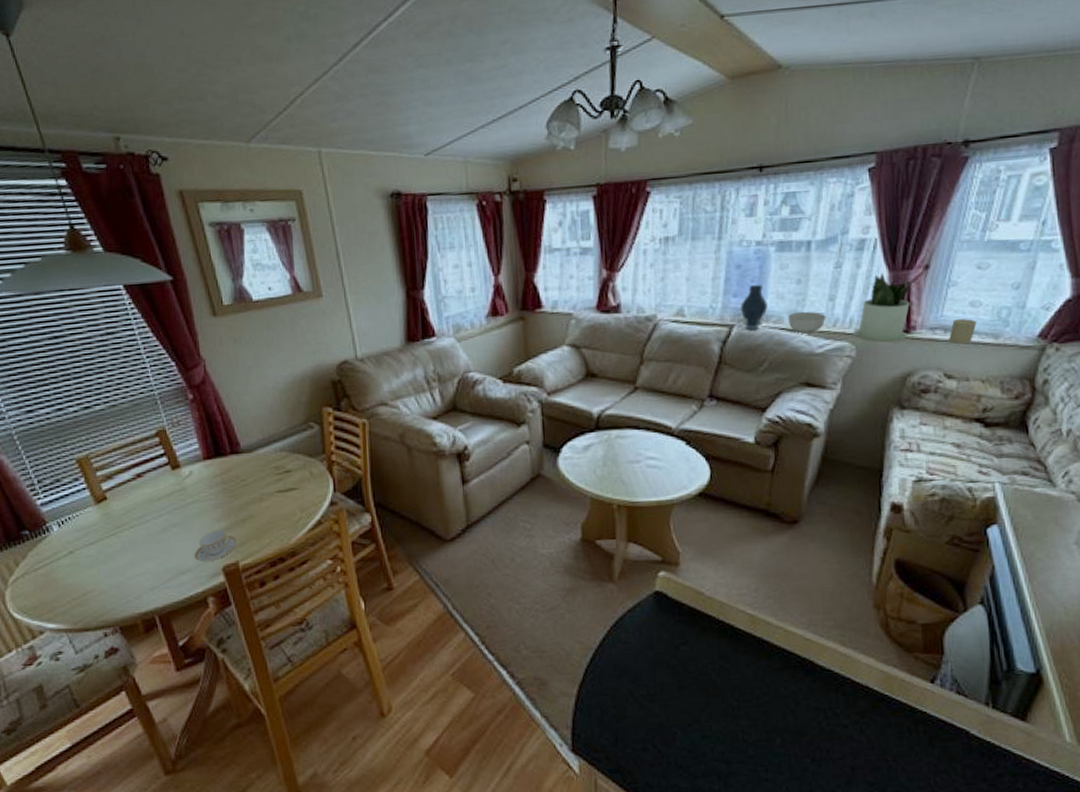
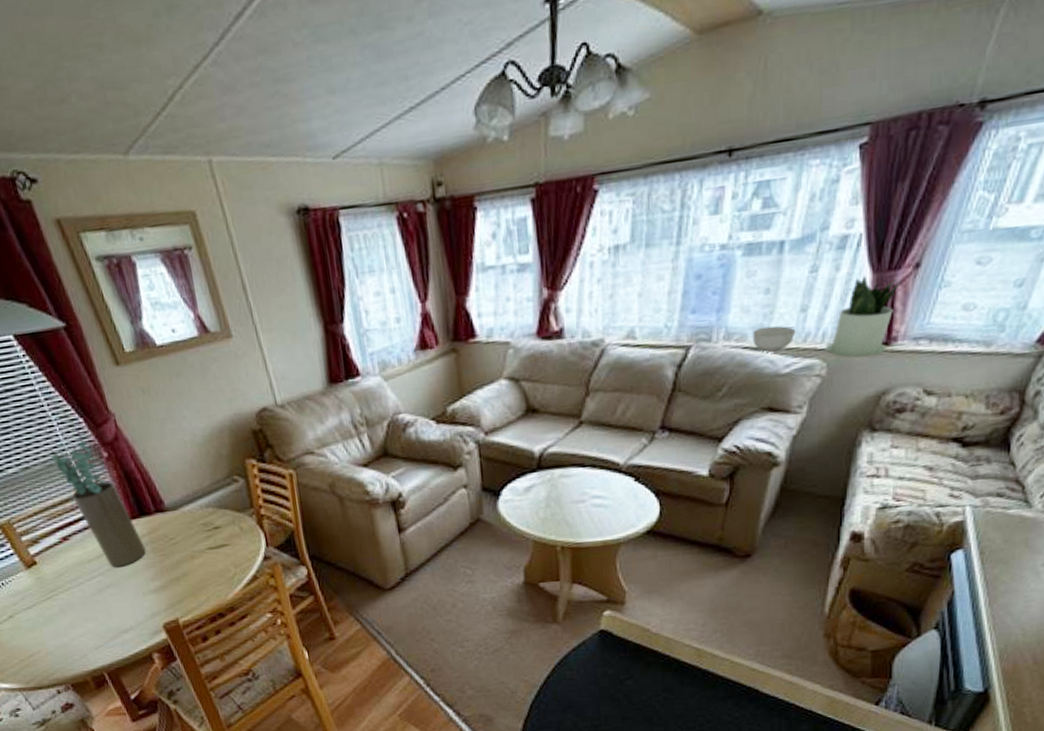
vase: none [136,372,216,506] -> present [47,429,146,568]
teacup: present [194,530,237,562] -> none [133,588,174,621]
vase: present [741,284,768,331] -> none [700,296,730,352]
candle: present [949,319,977,345] -> none [934,325,968,356]

